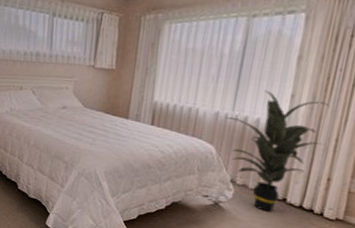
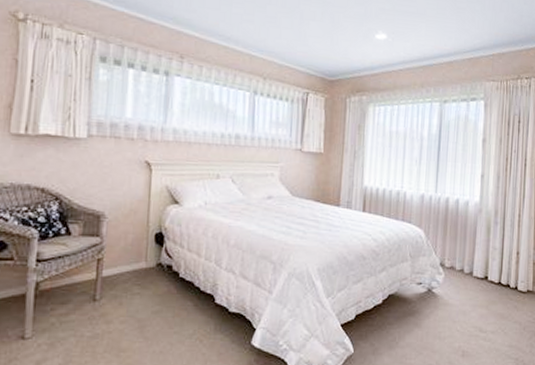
indoor plant: present [225,90,330,212] -> none [430,171,510,292]

